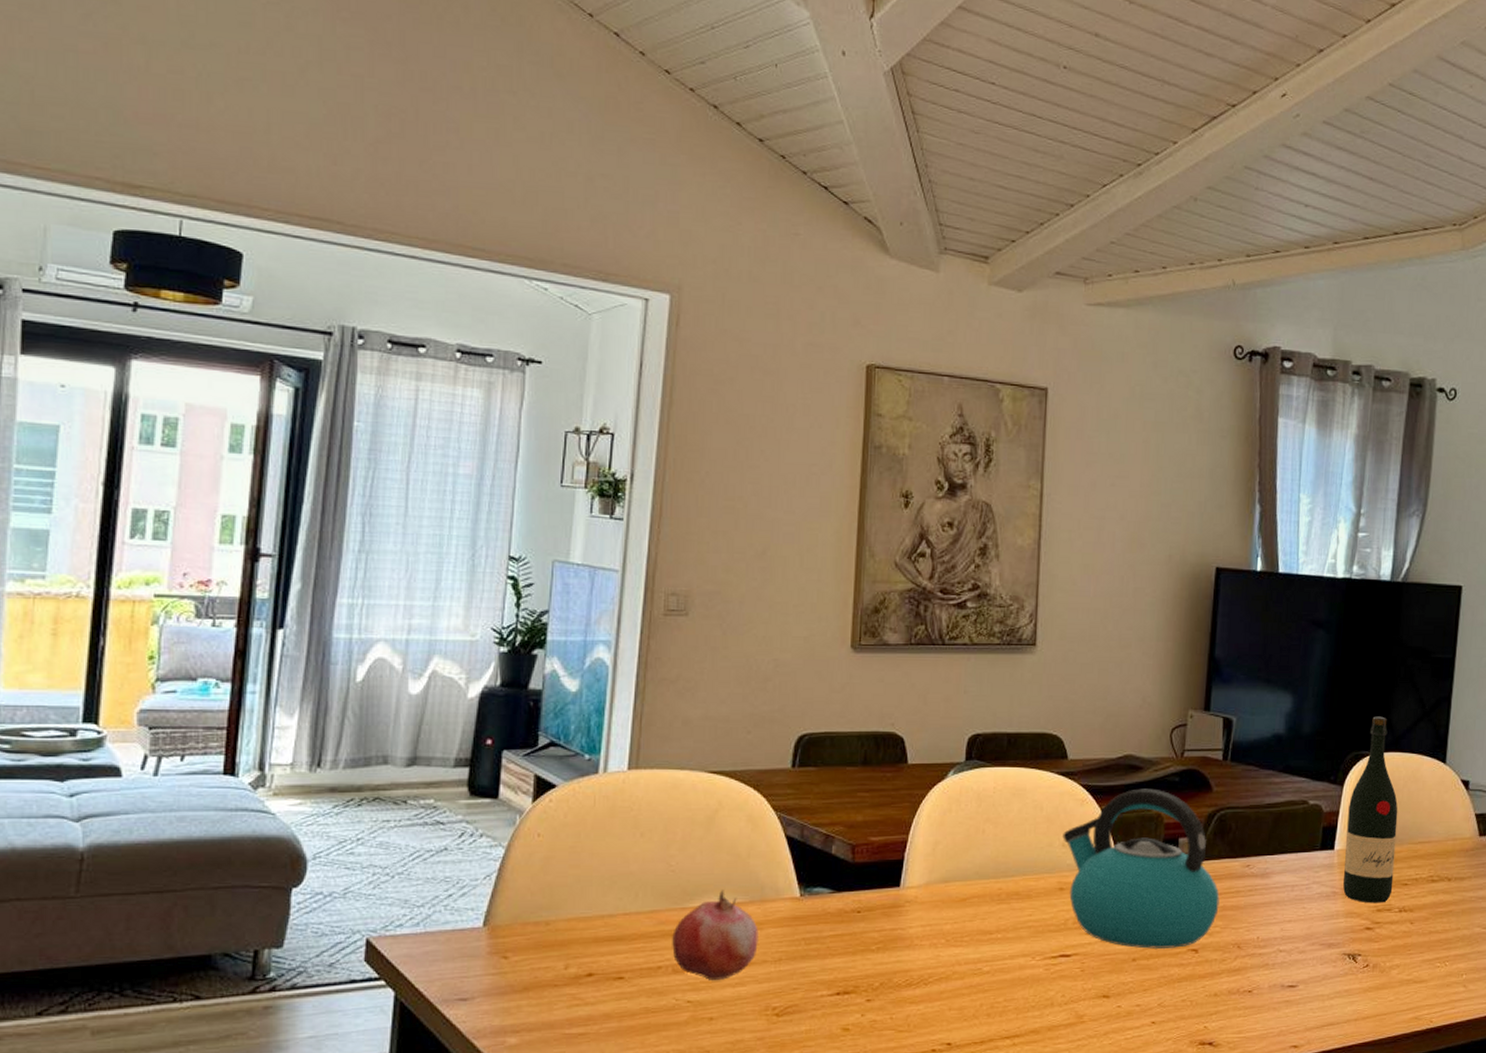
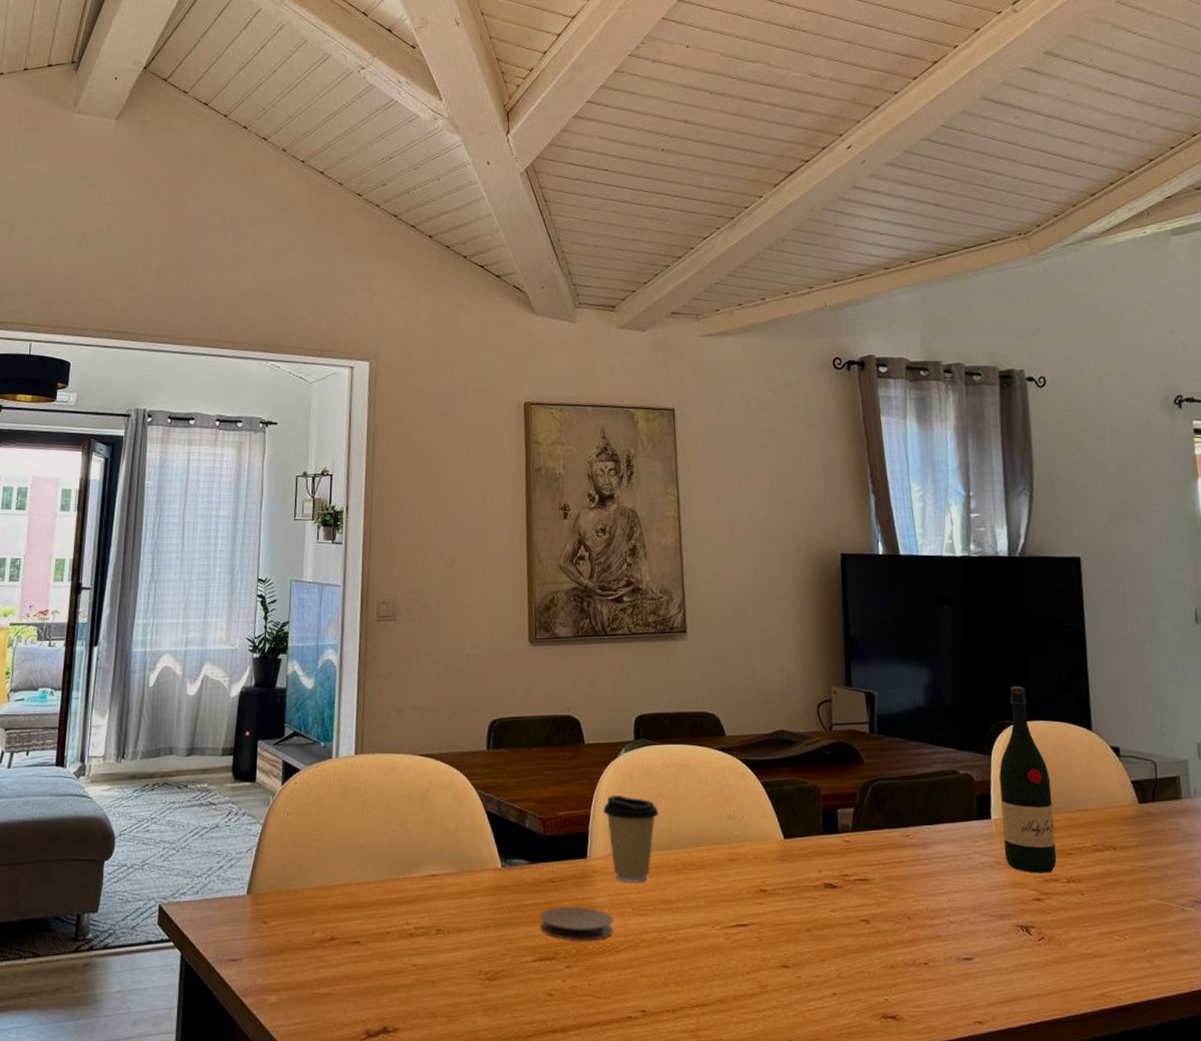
fruit: present [672,890,758,980] -> none [397,861,469,945]
coaster: none [840,938,924,974] -> present [540,907,614,941]
coffee cup: none [923,819,986,913] -> present [603,794,659,883]
kettle: present [1062,788,1220,950] -> none [728,762,884,920]

